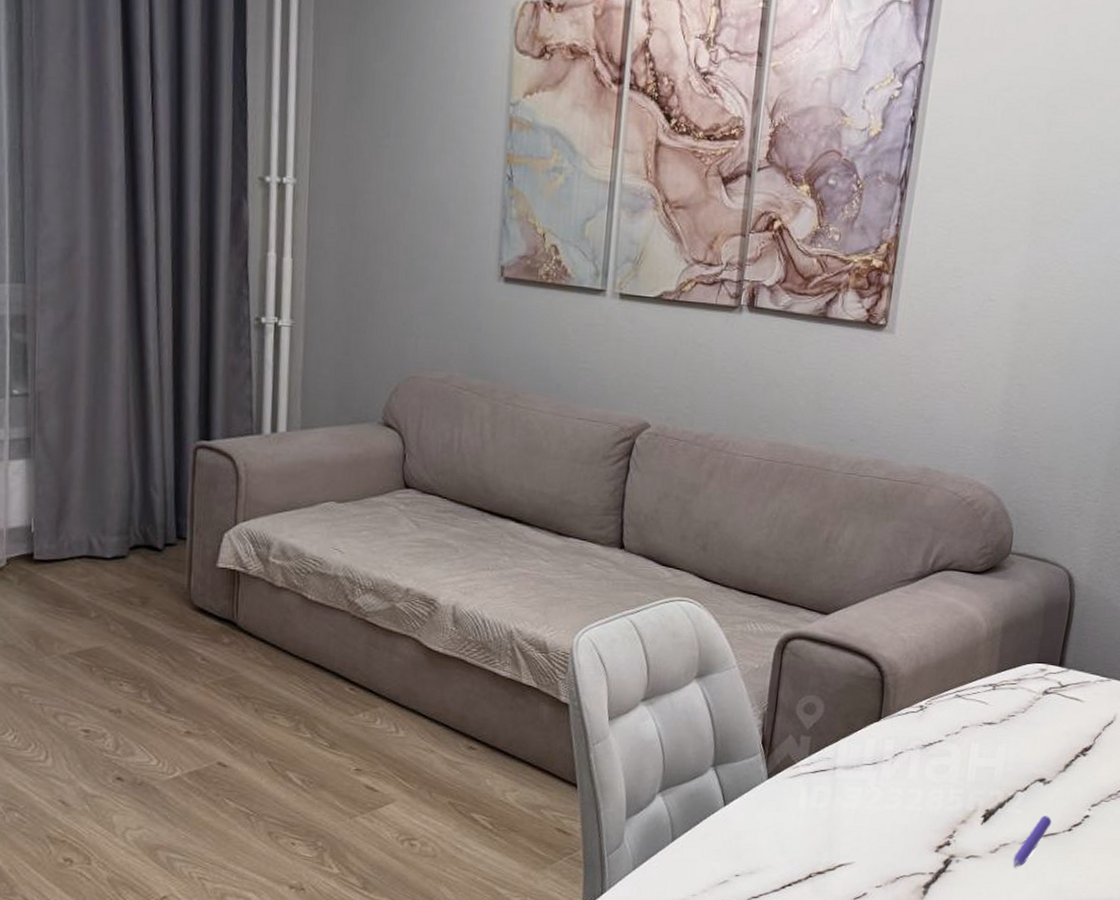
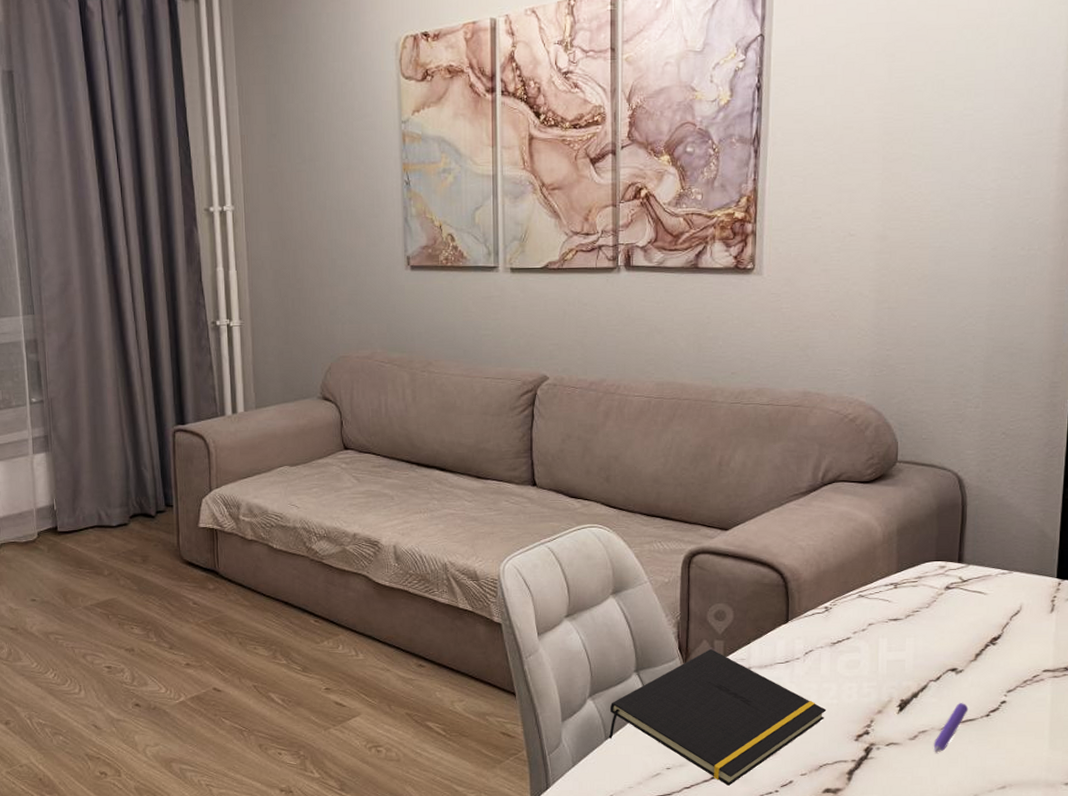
notepad: none [675,744,910,896] -> present [608,648,827,786]

